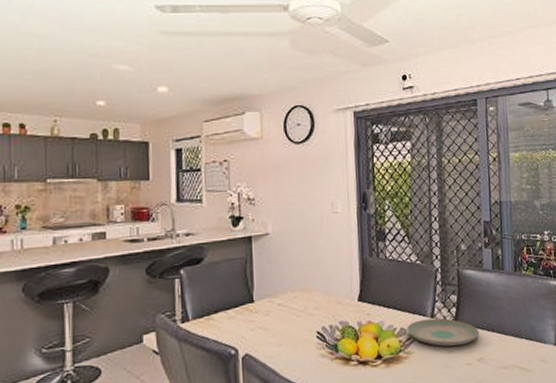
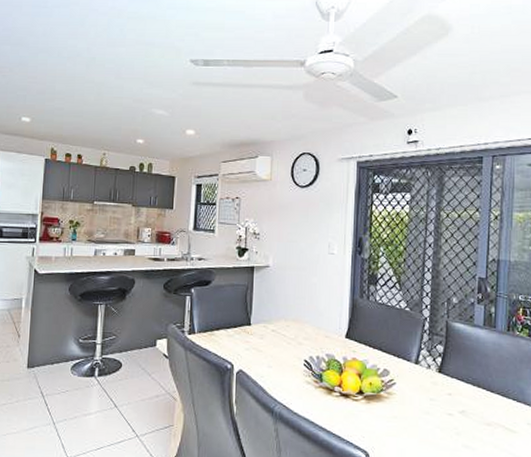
plate: present [407,318,479,347] -> none [390,364,464,396]

